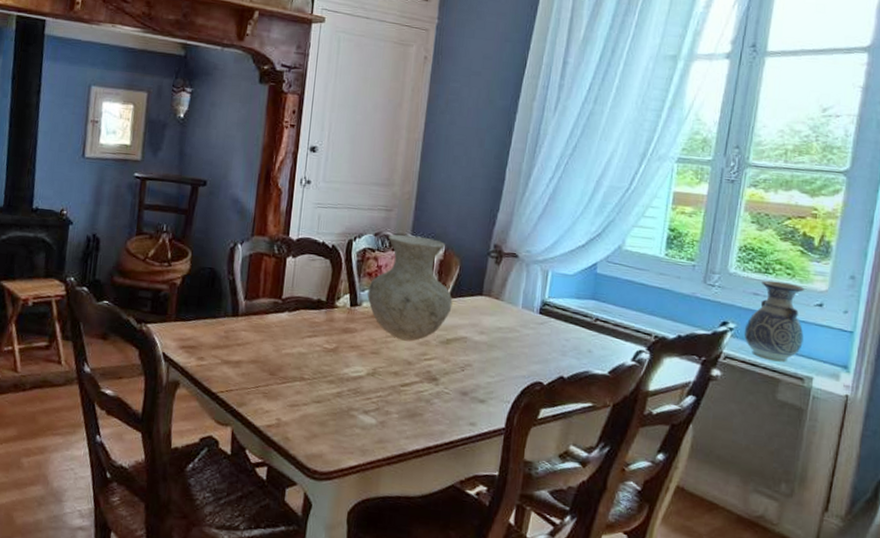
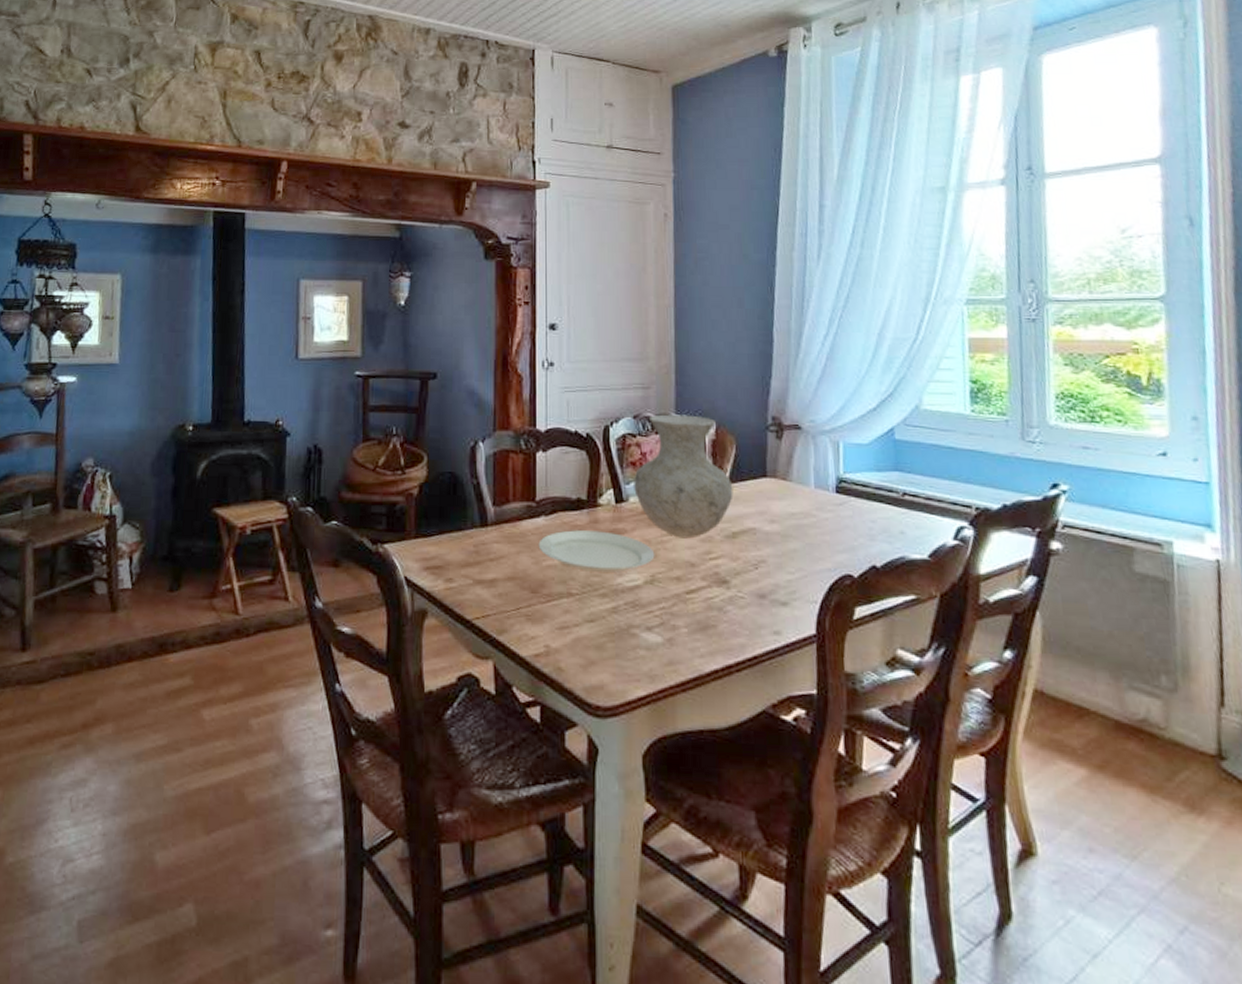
plate: none [280,326,379,365] -> present [538,530,655,573]
vase: present [744,280,804,362] -> none [1079,430,1153,526]

